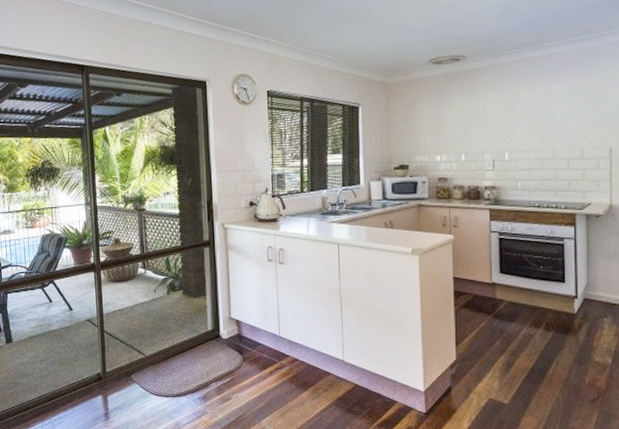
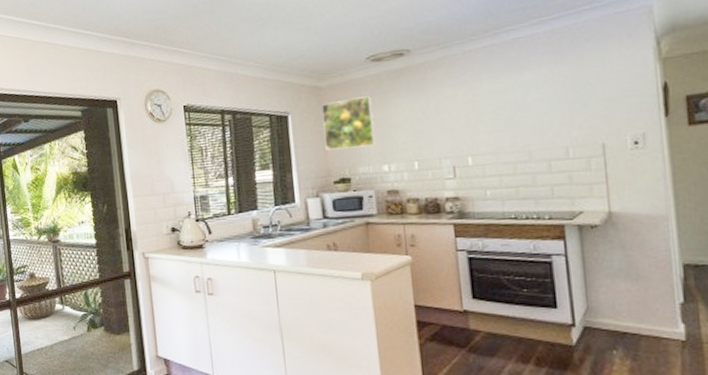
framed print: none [388,94,432,140] -> present [321,96,376,150]

